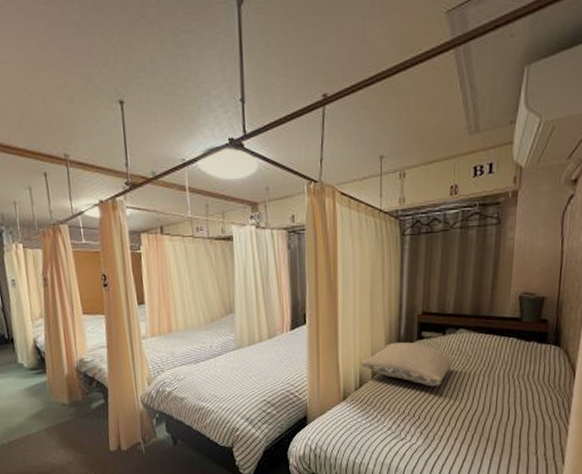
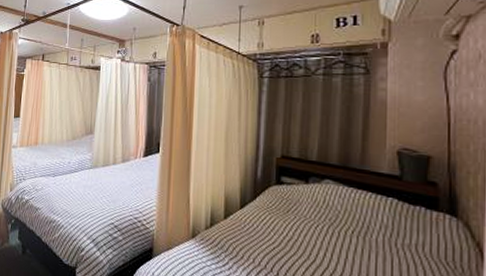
pillow: present [360,342,457,386] -> none [212,184,322,241]

